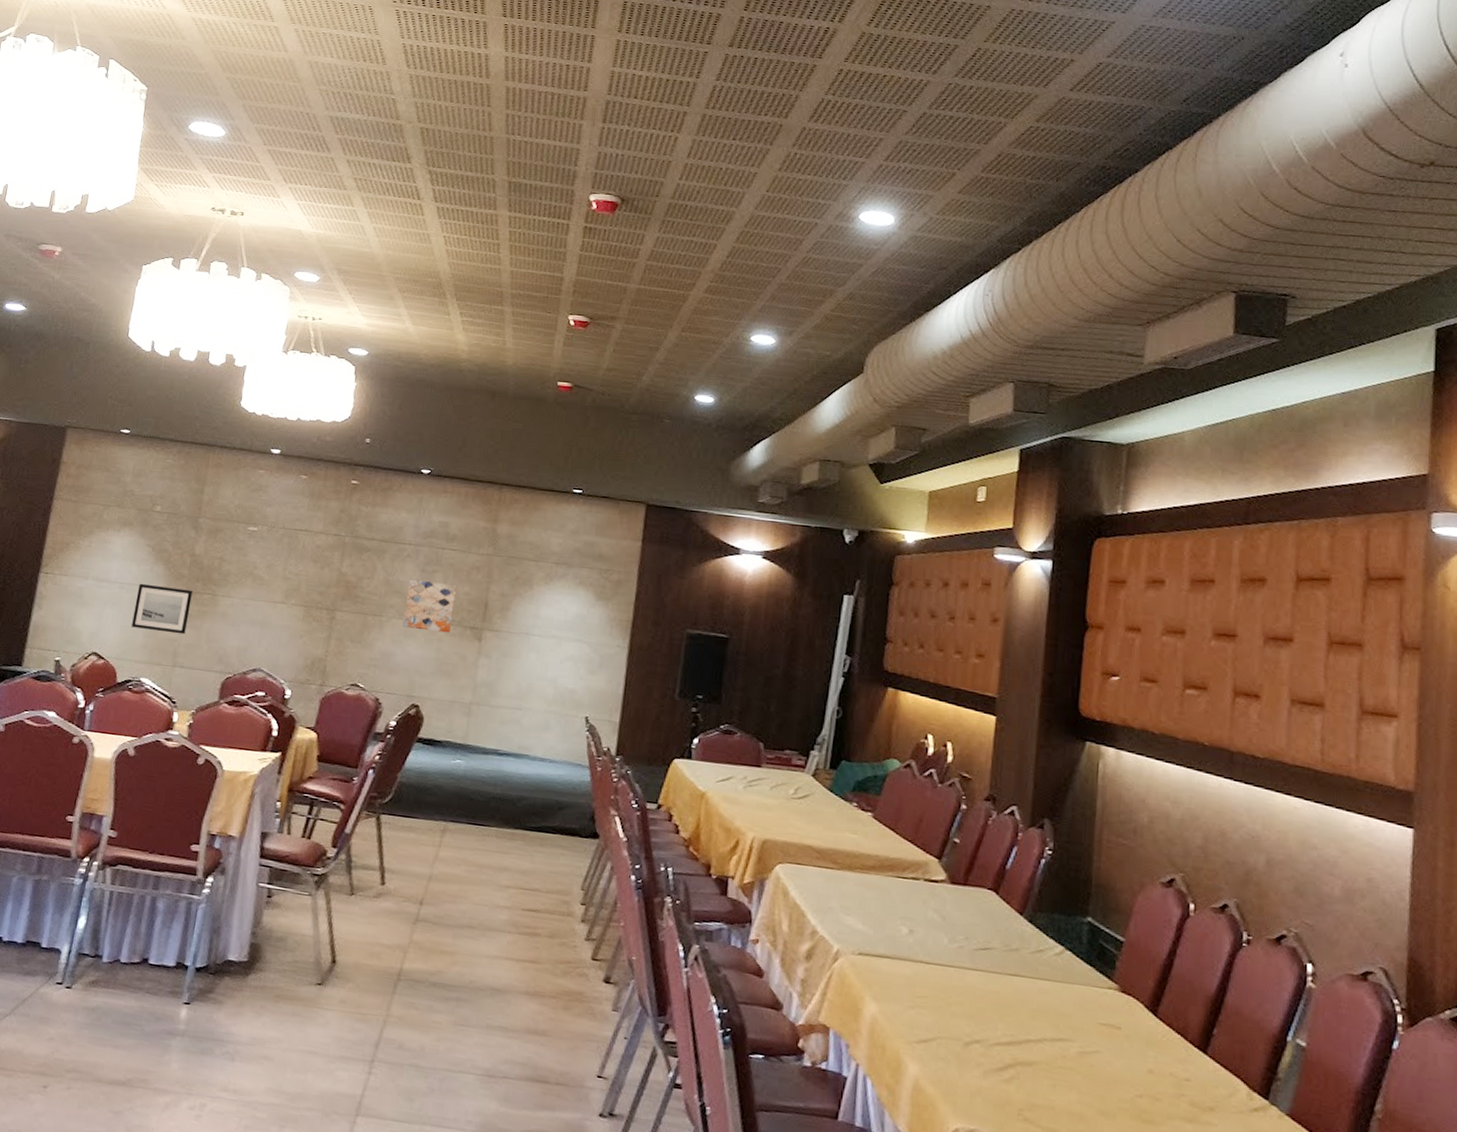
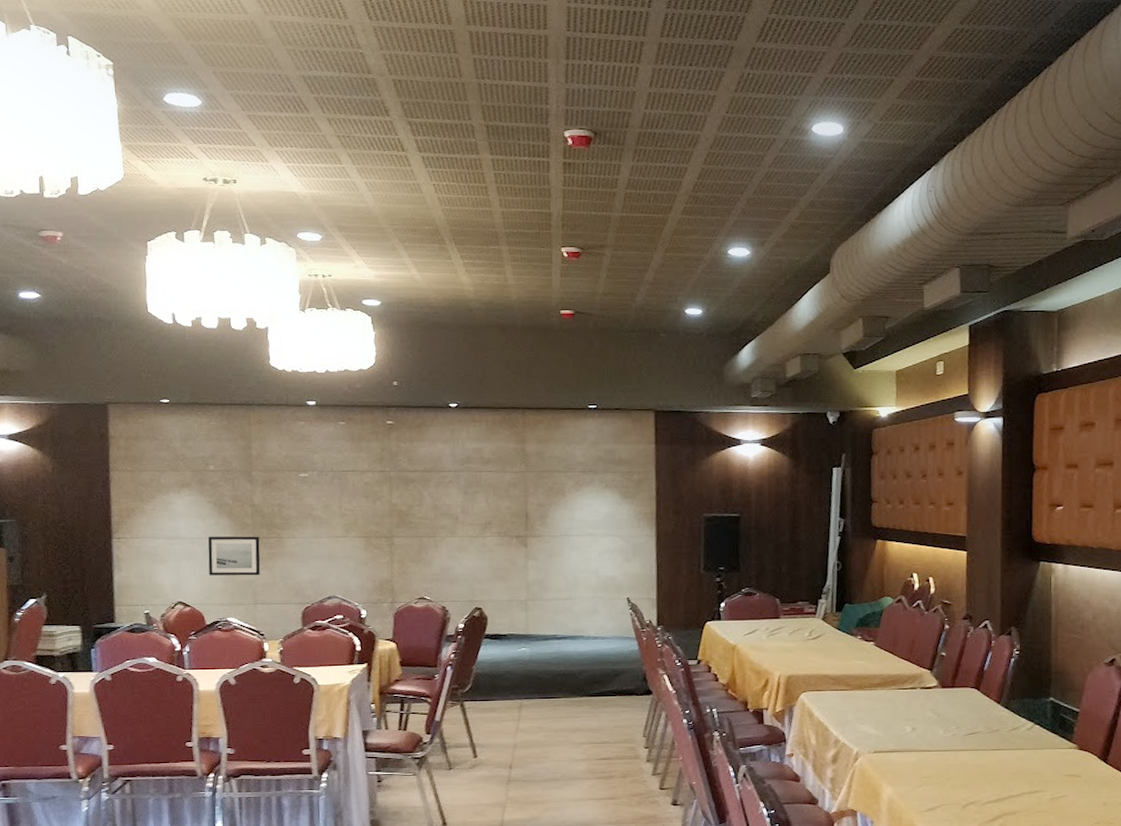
wall art: present [402,578,457,633] -> none [454,501,499,544]

